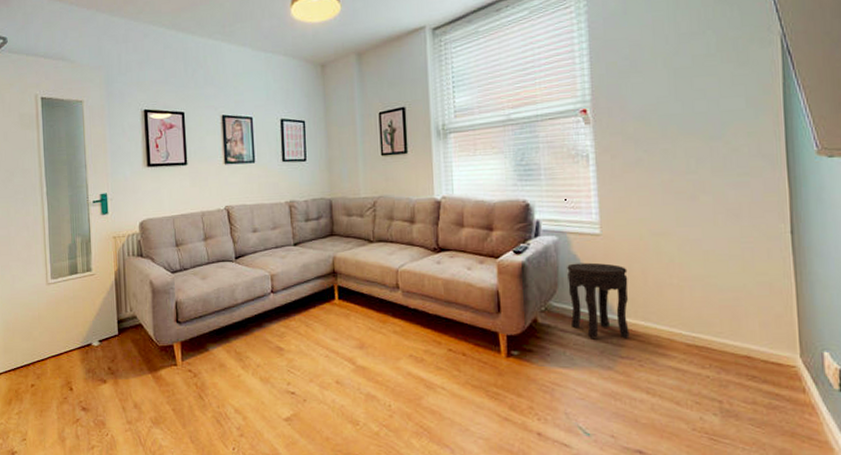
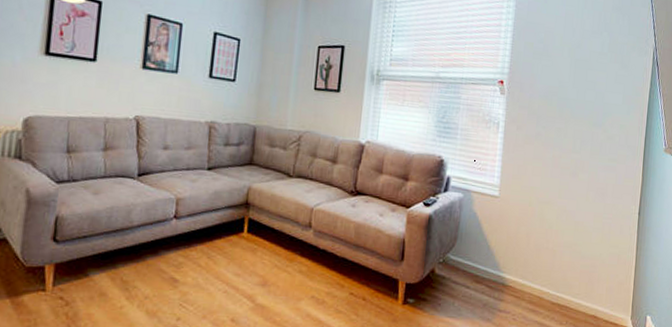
side table: present [567,262,630,339] -> none [463,220,516,294]

